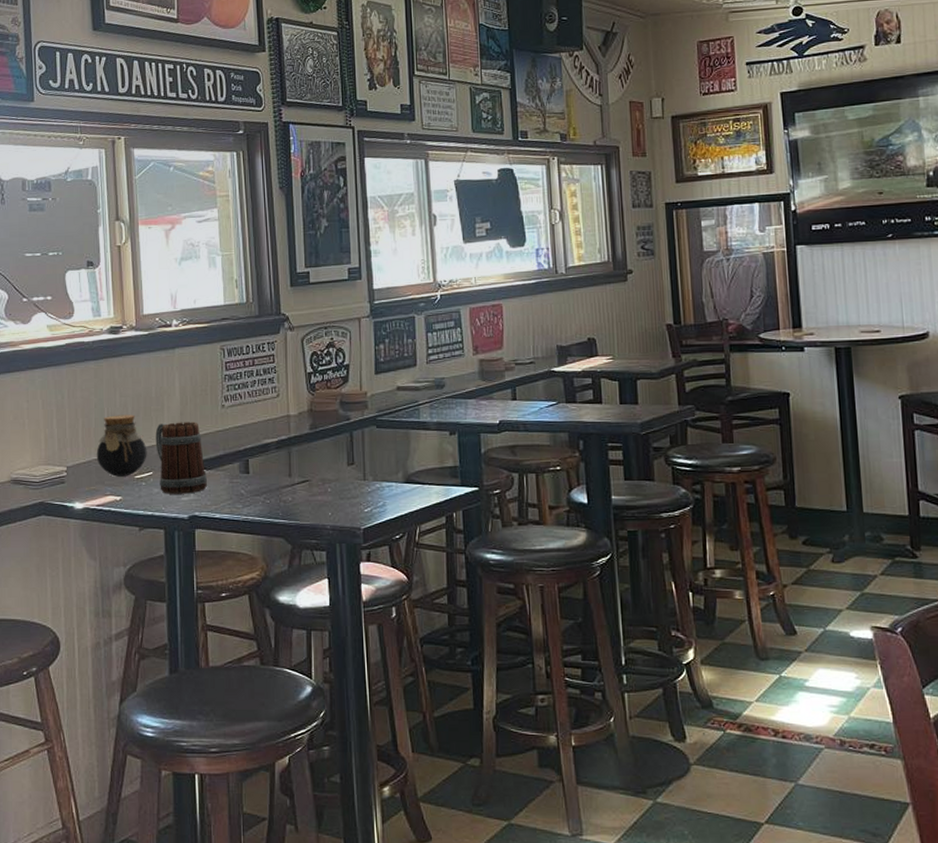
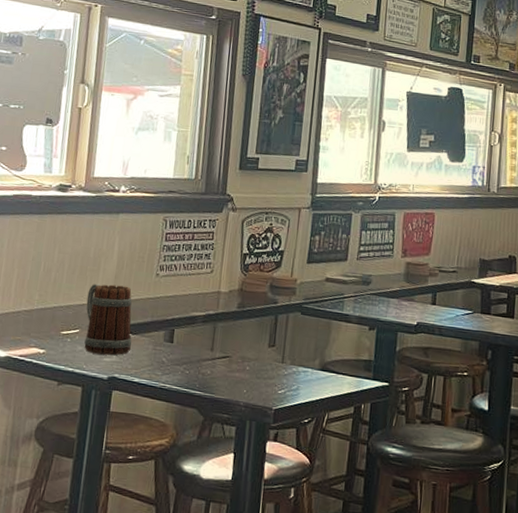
jar: present [96,414,147,477] -> none [26,270,77,331]

